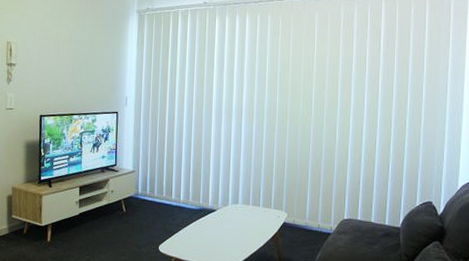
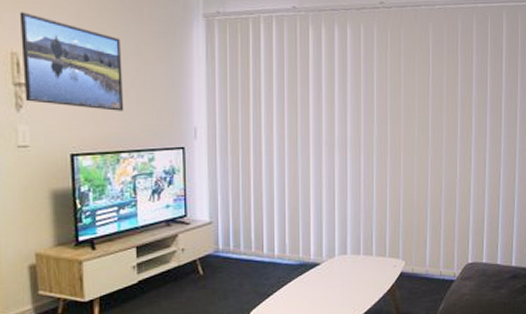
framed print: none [13,13,78,84] -> present [19,12,124,111]

